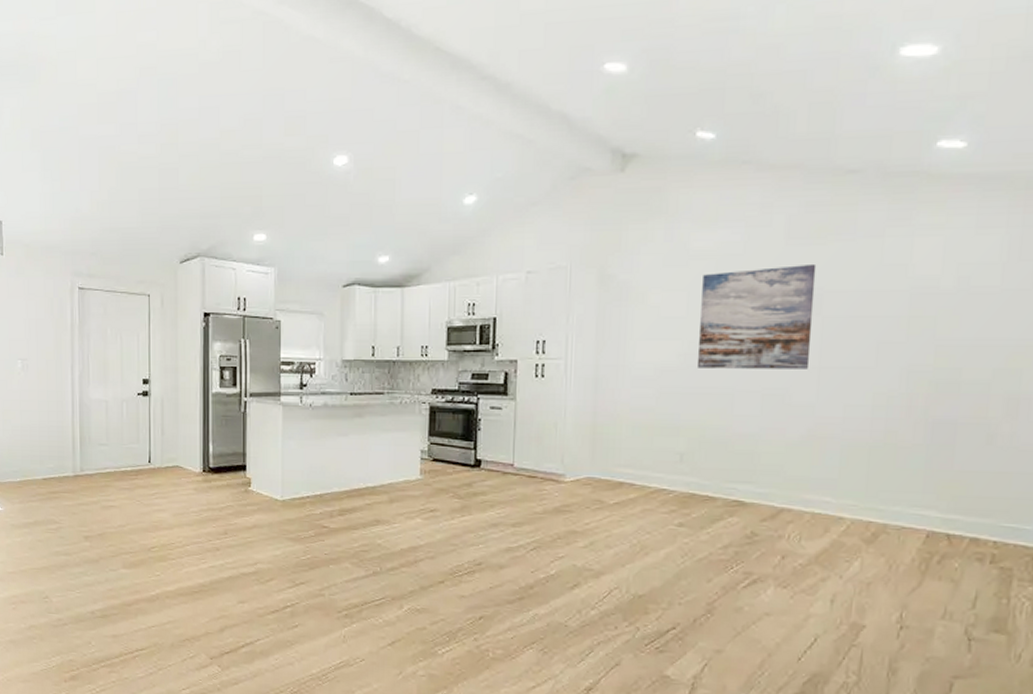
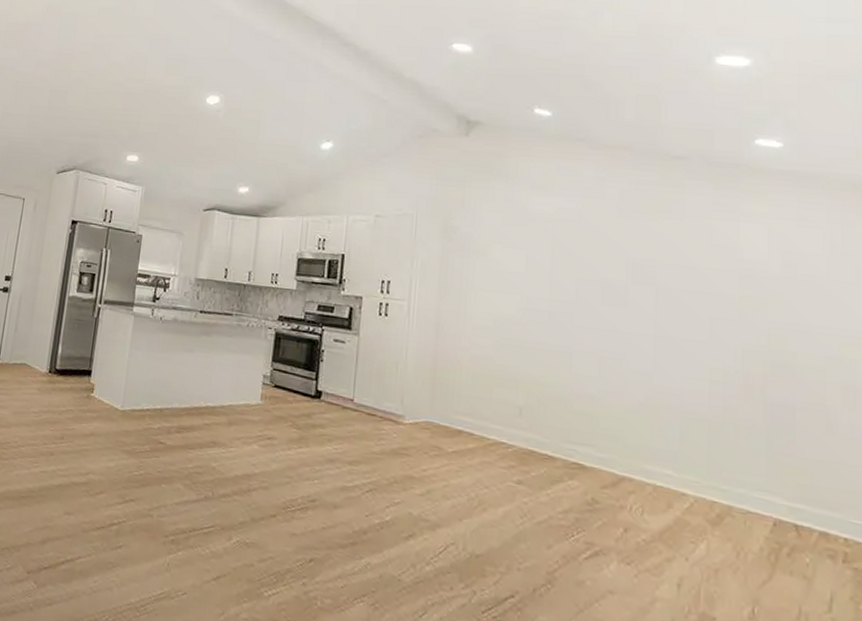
wall art: present [696,263,817,369] -> none [535,235,649,337]

